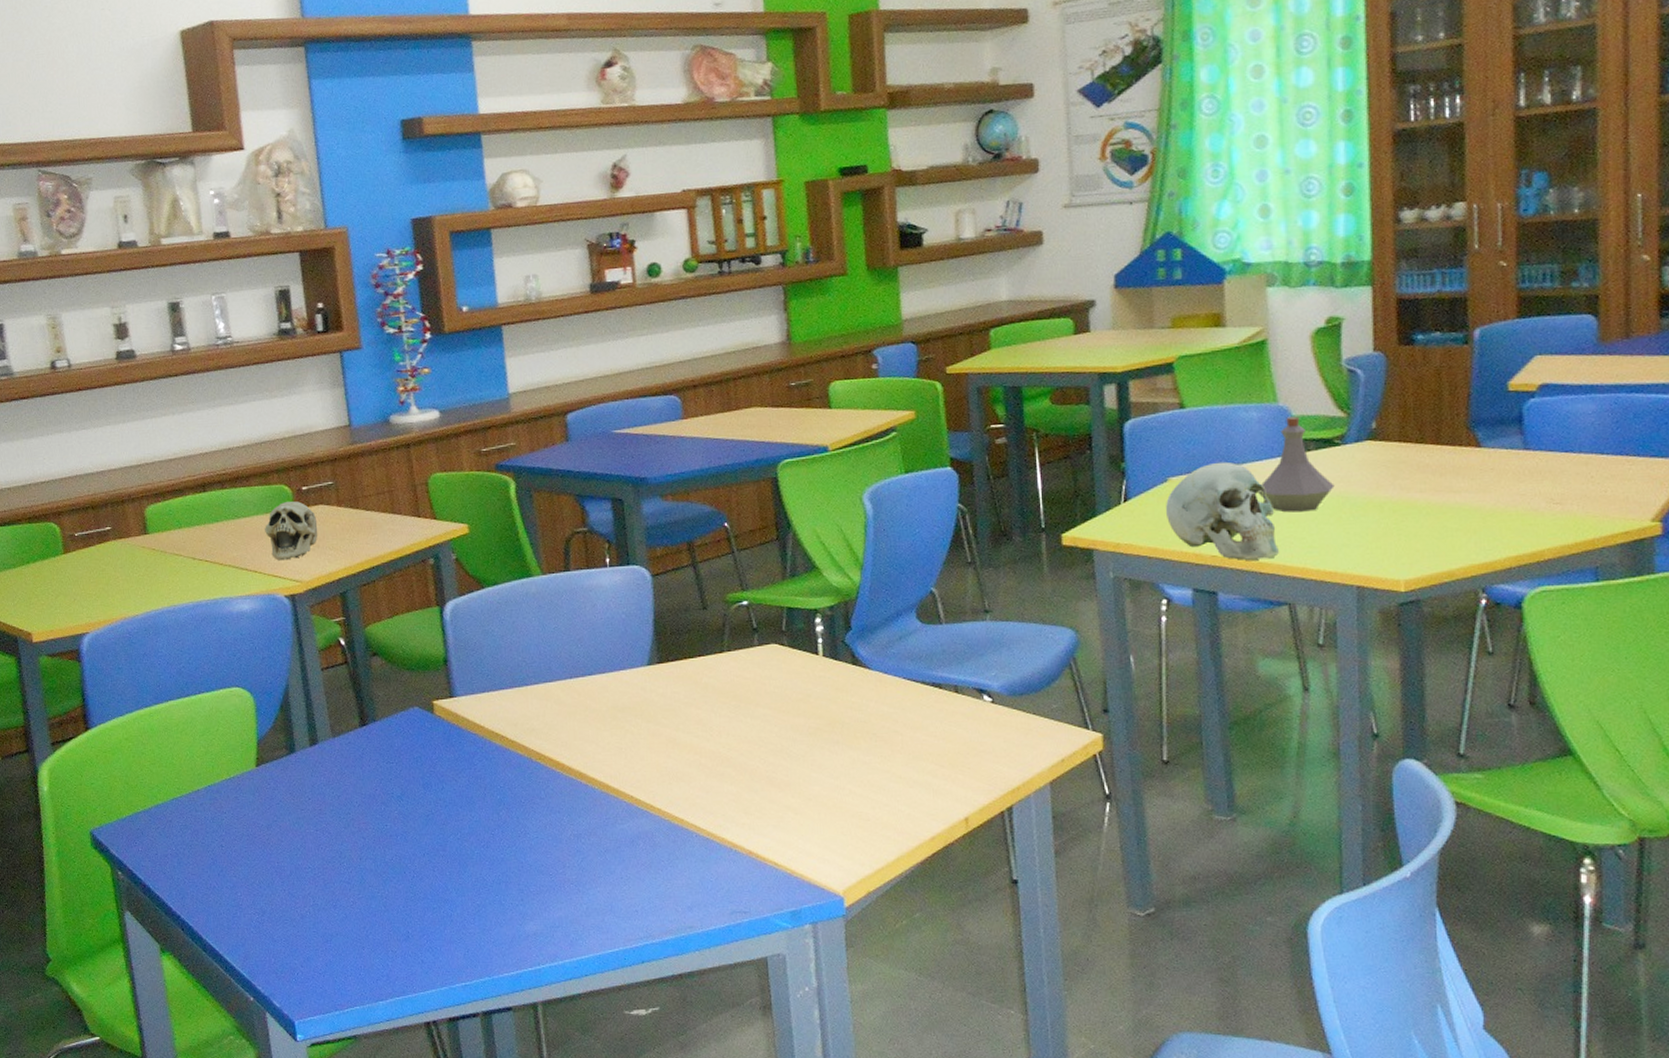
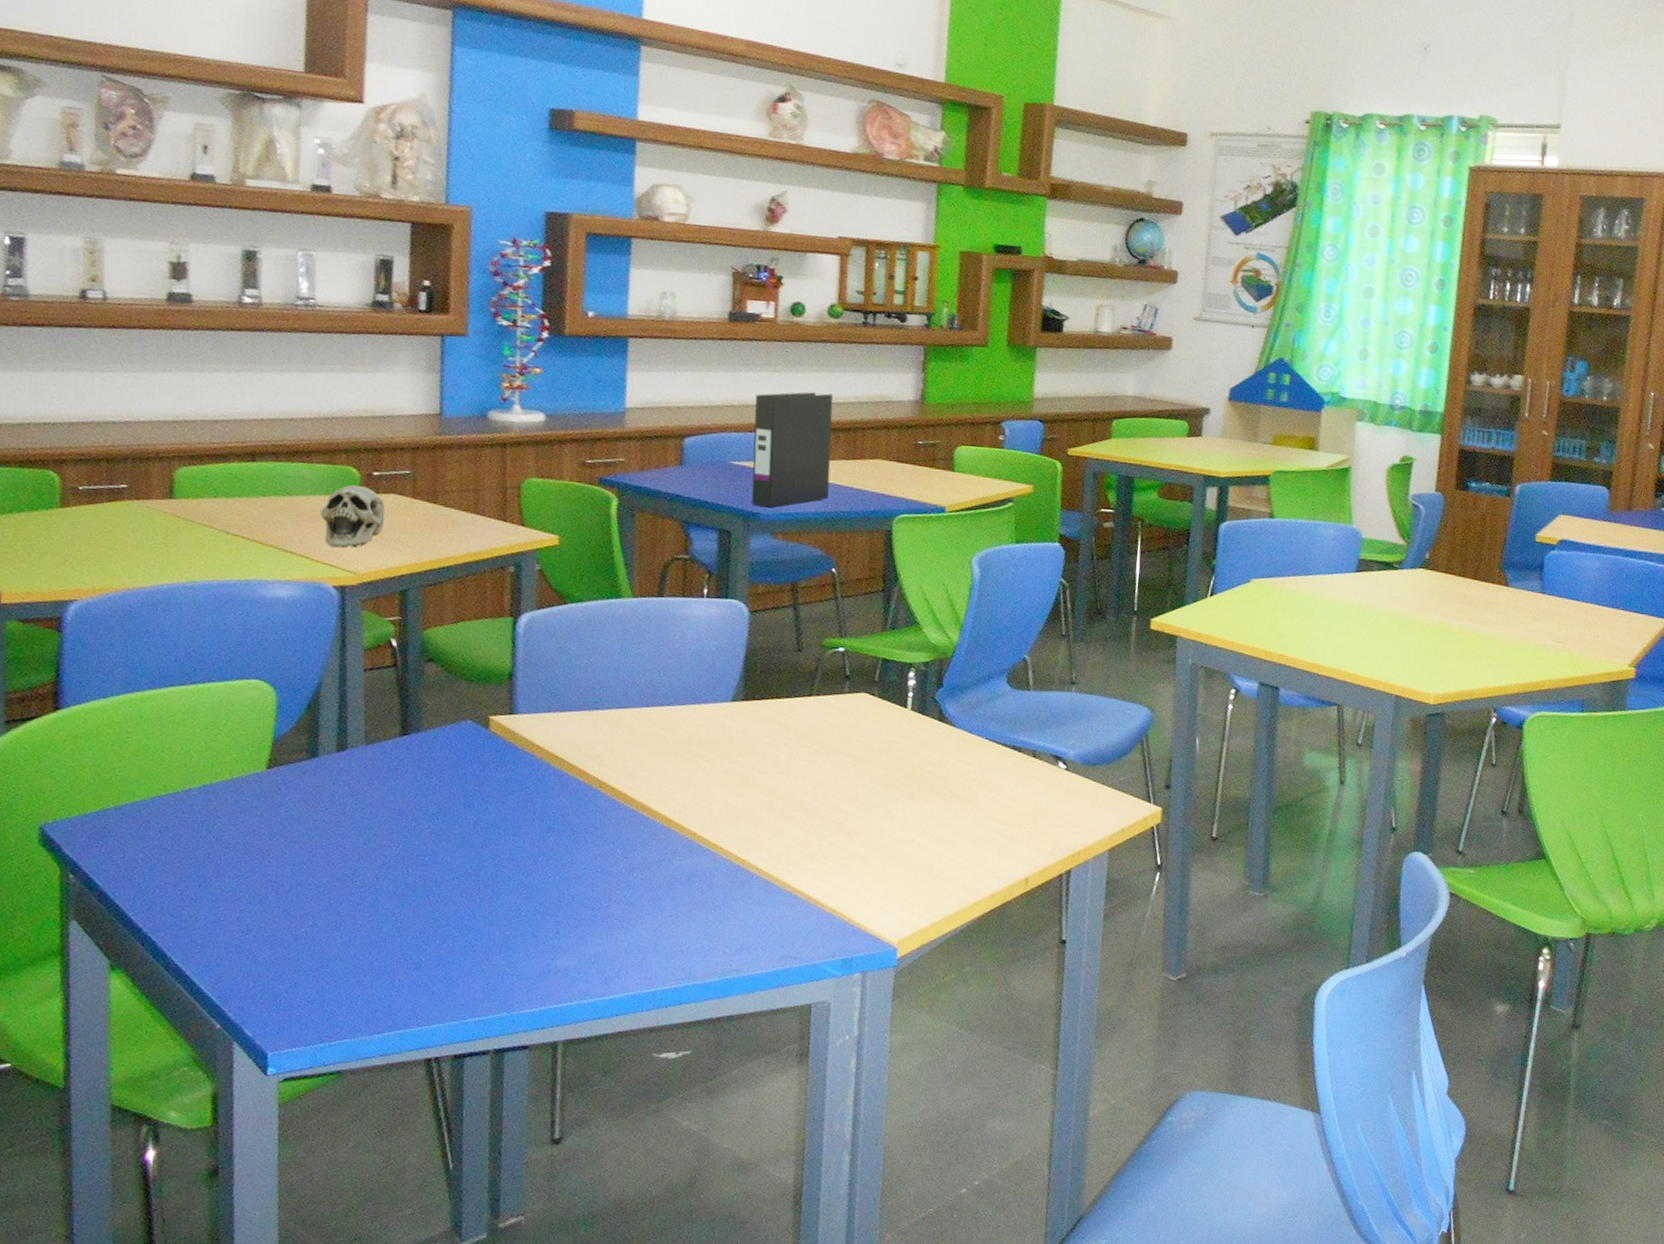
binder: none [626,349,711,471] -> present [751,392,833,508]
anatomical model: present [1165,461,1279,561] -> none [1244,570,1336,663]
flask: present [1257,416,1335,513] -> none [1325,538,1389,625]

